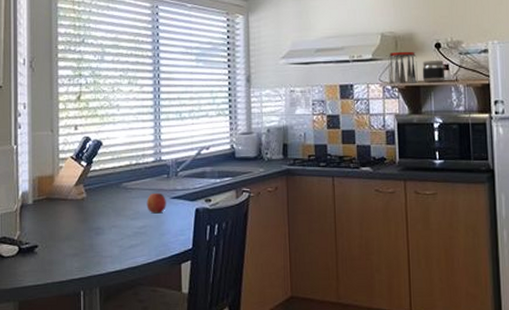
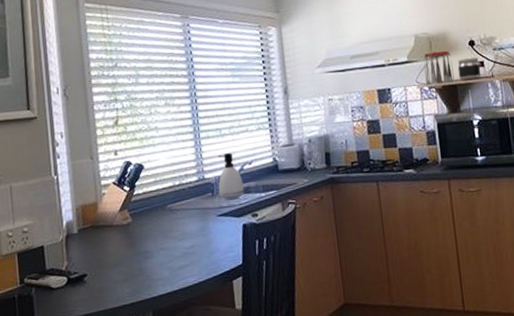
fruit: present [146,192,166,214] -> none [193,211,213,233]
soap dispenser: none [174,137,199,184] -> present [218,153,244,200]

